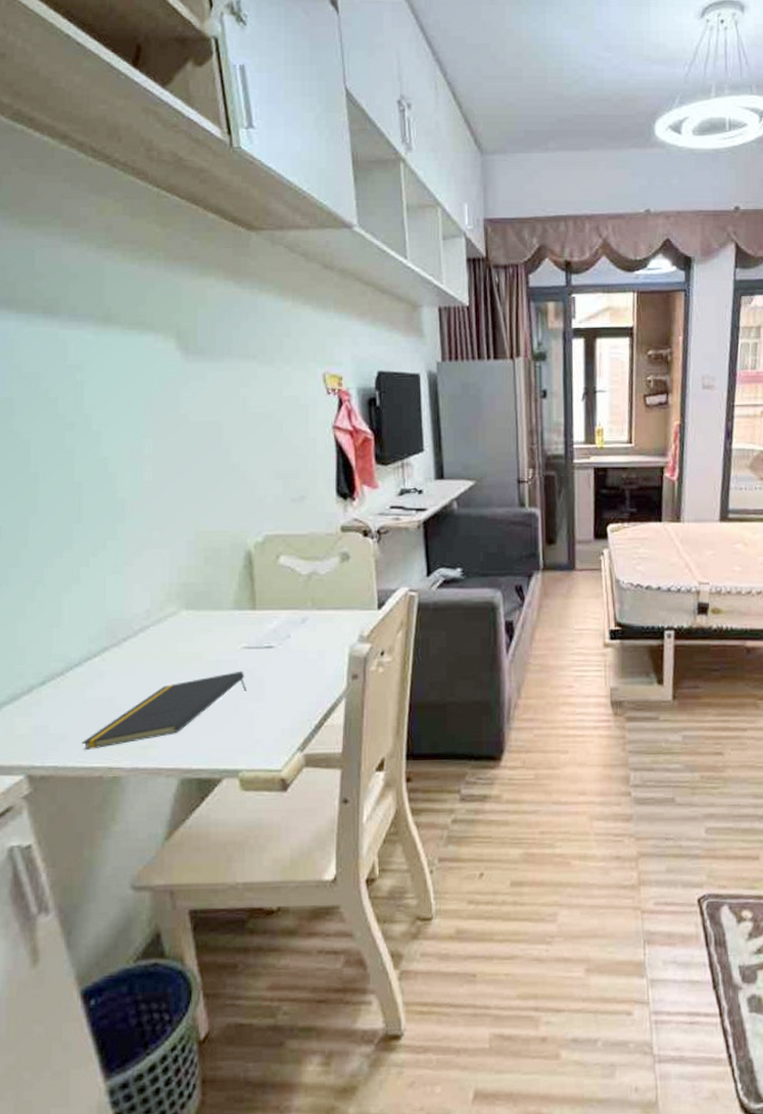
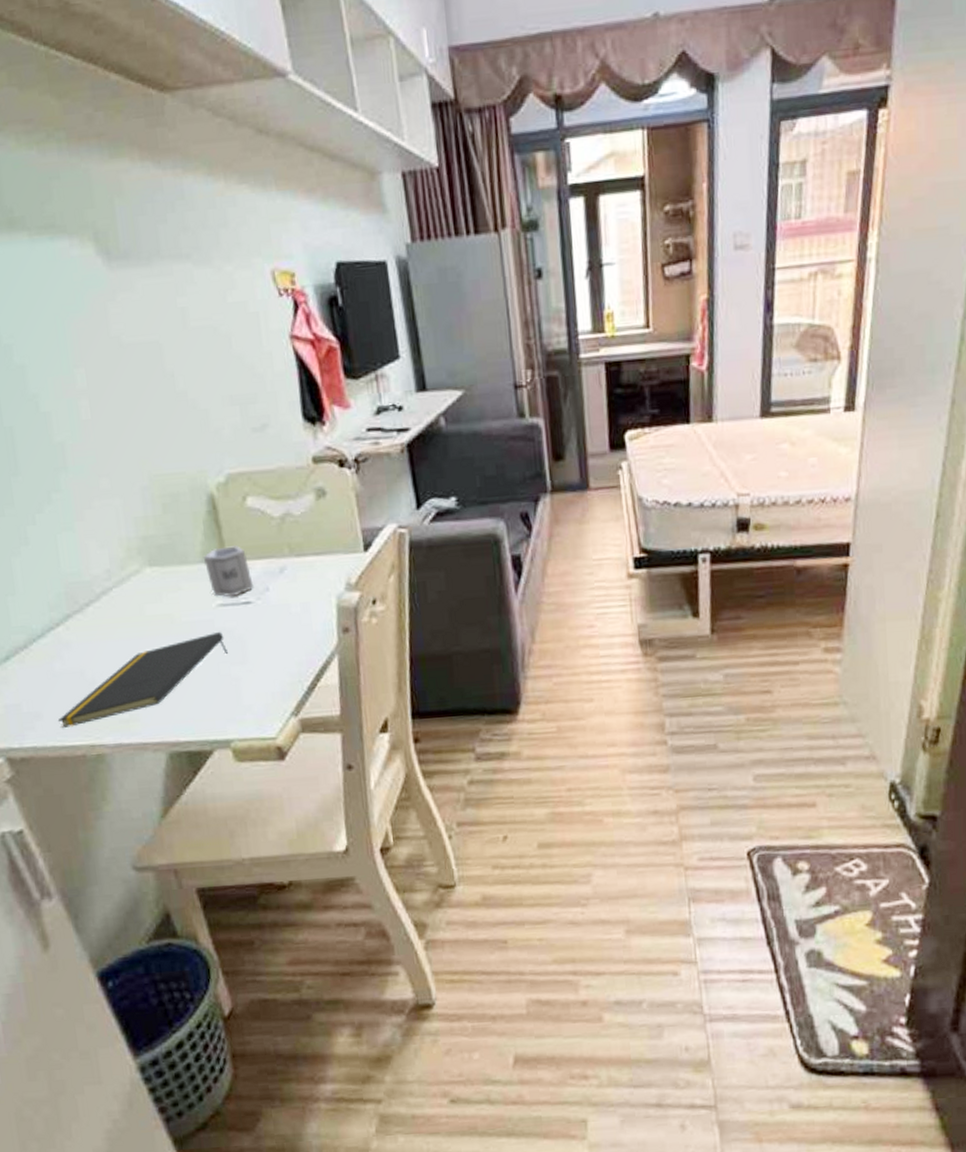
cup: none [235,595,277,640] -> present [203,544,254,597]

